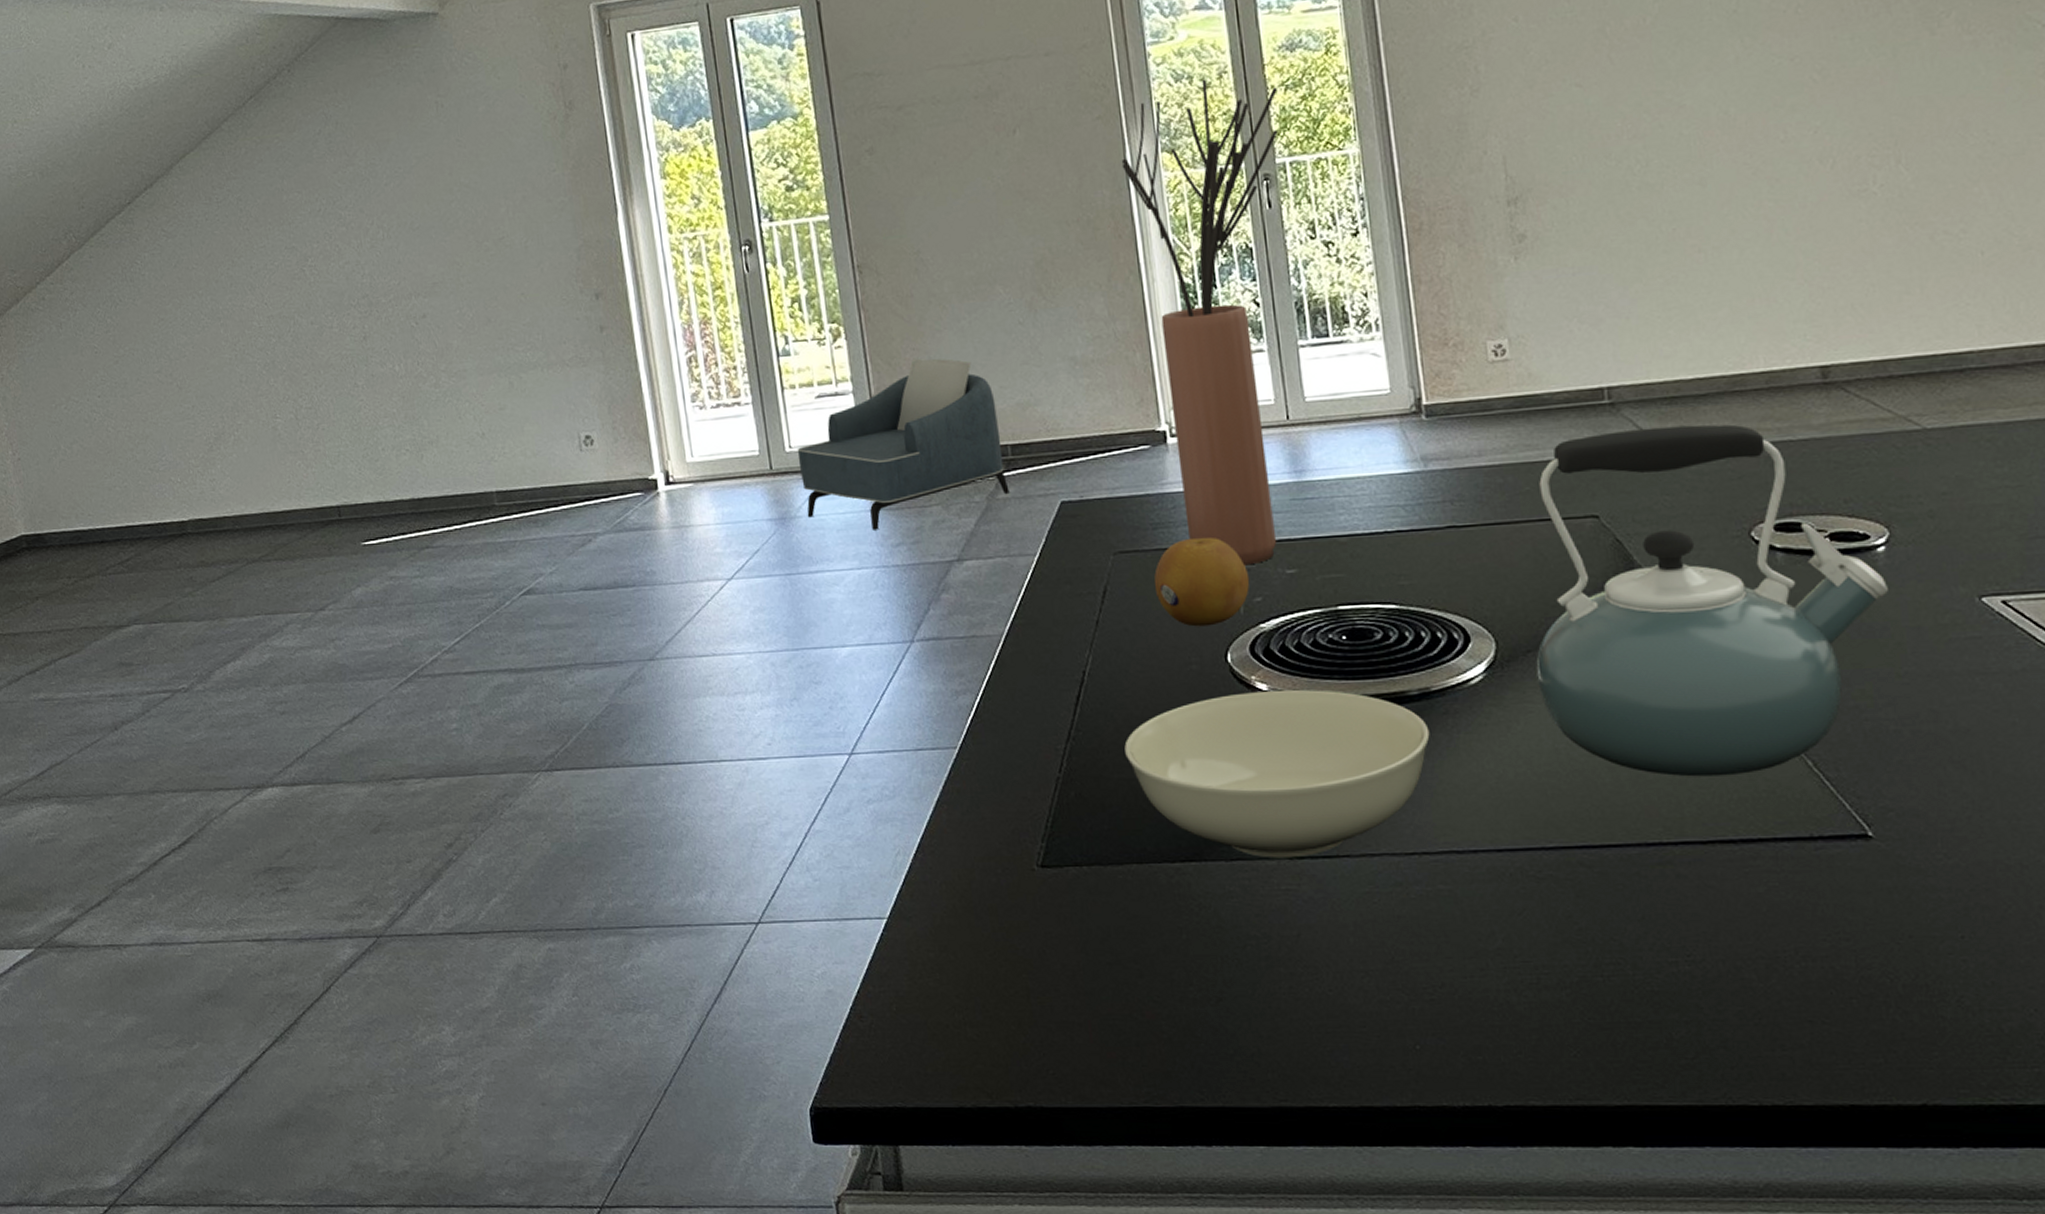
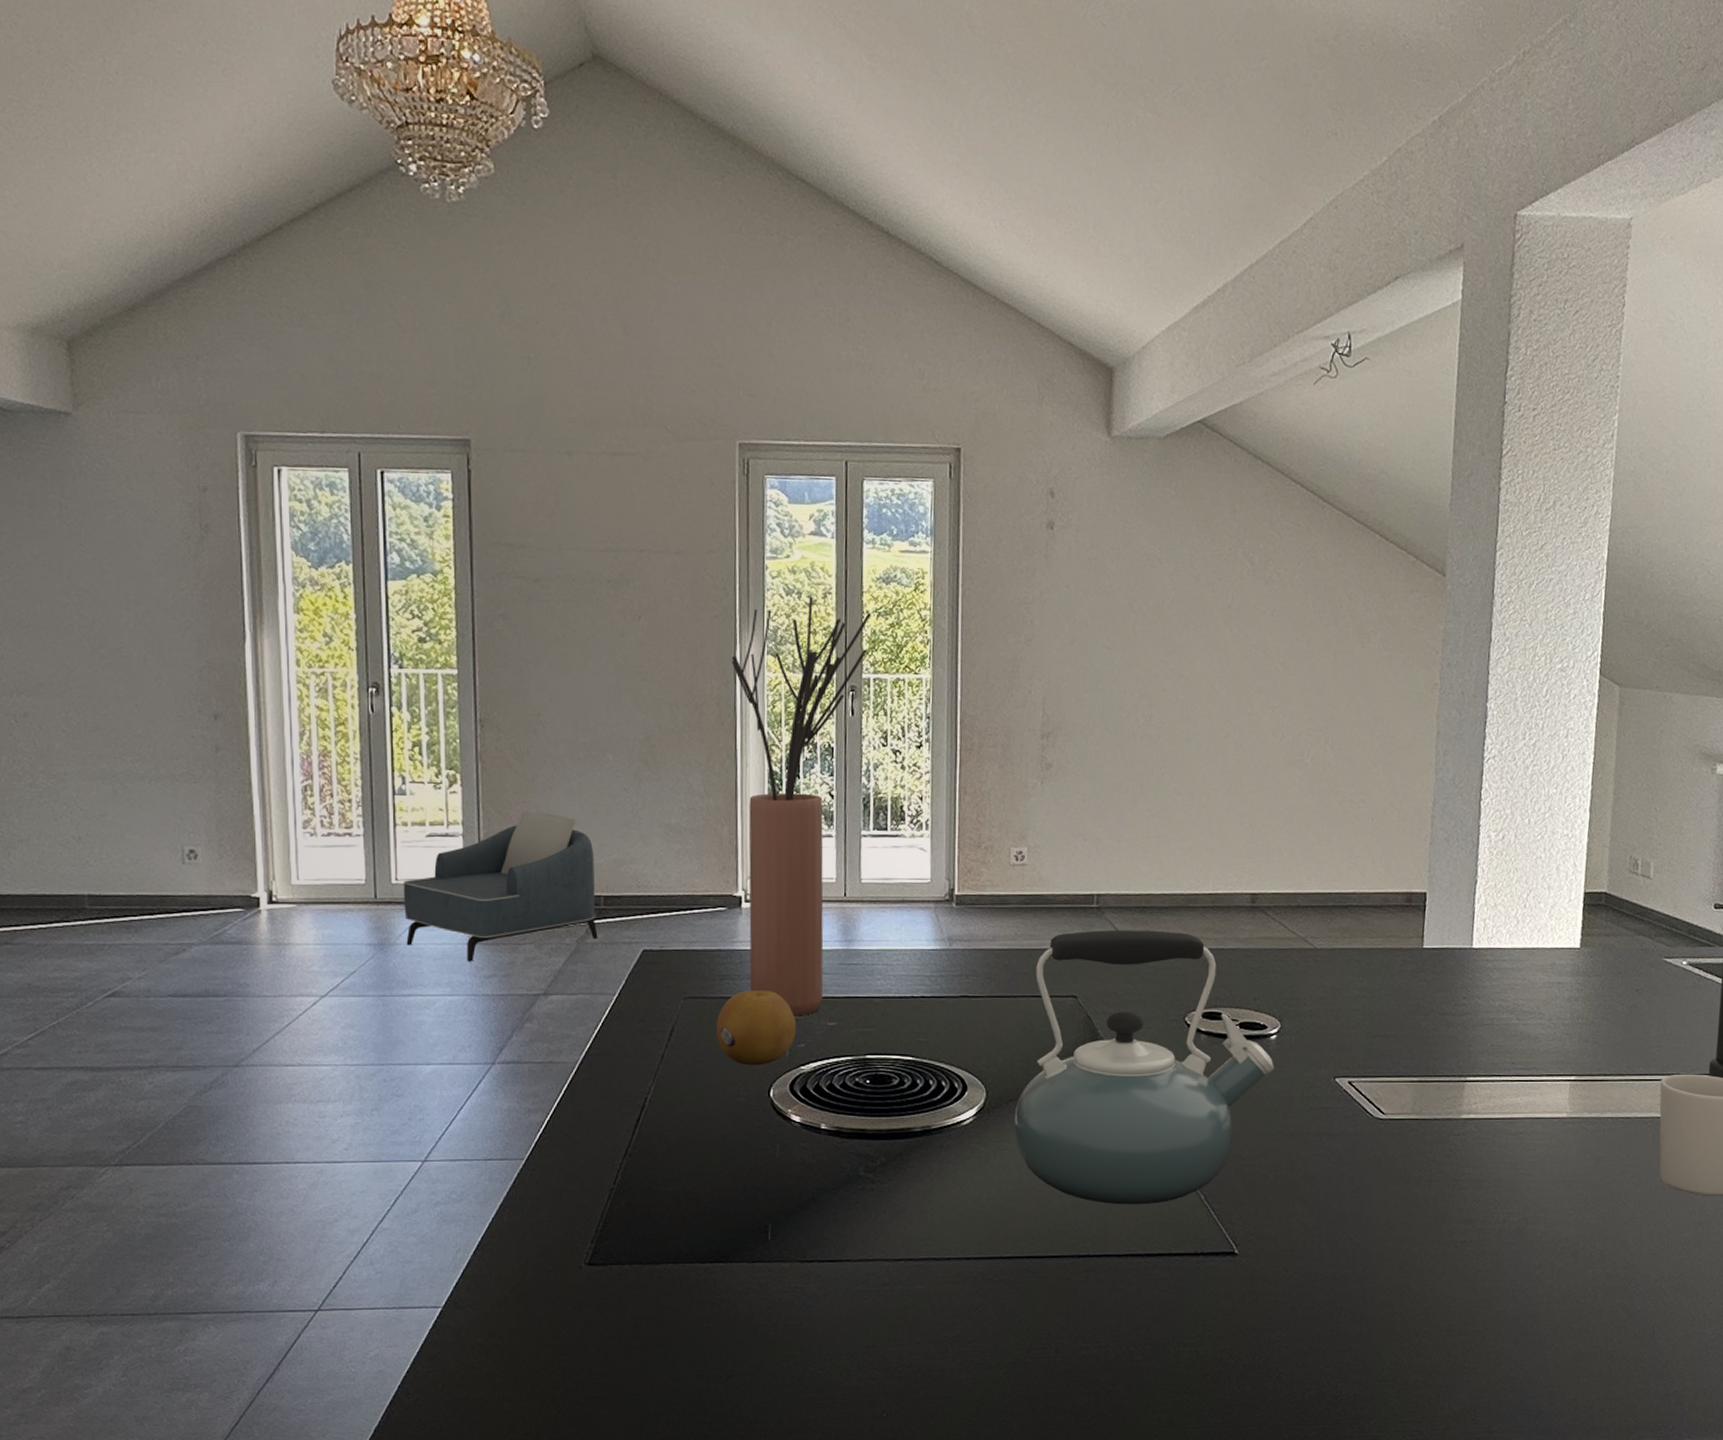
bowl: present [1124,689,1430,858] -> none [673,1122,926,1261]

